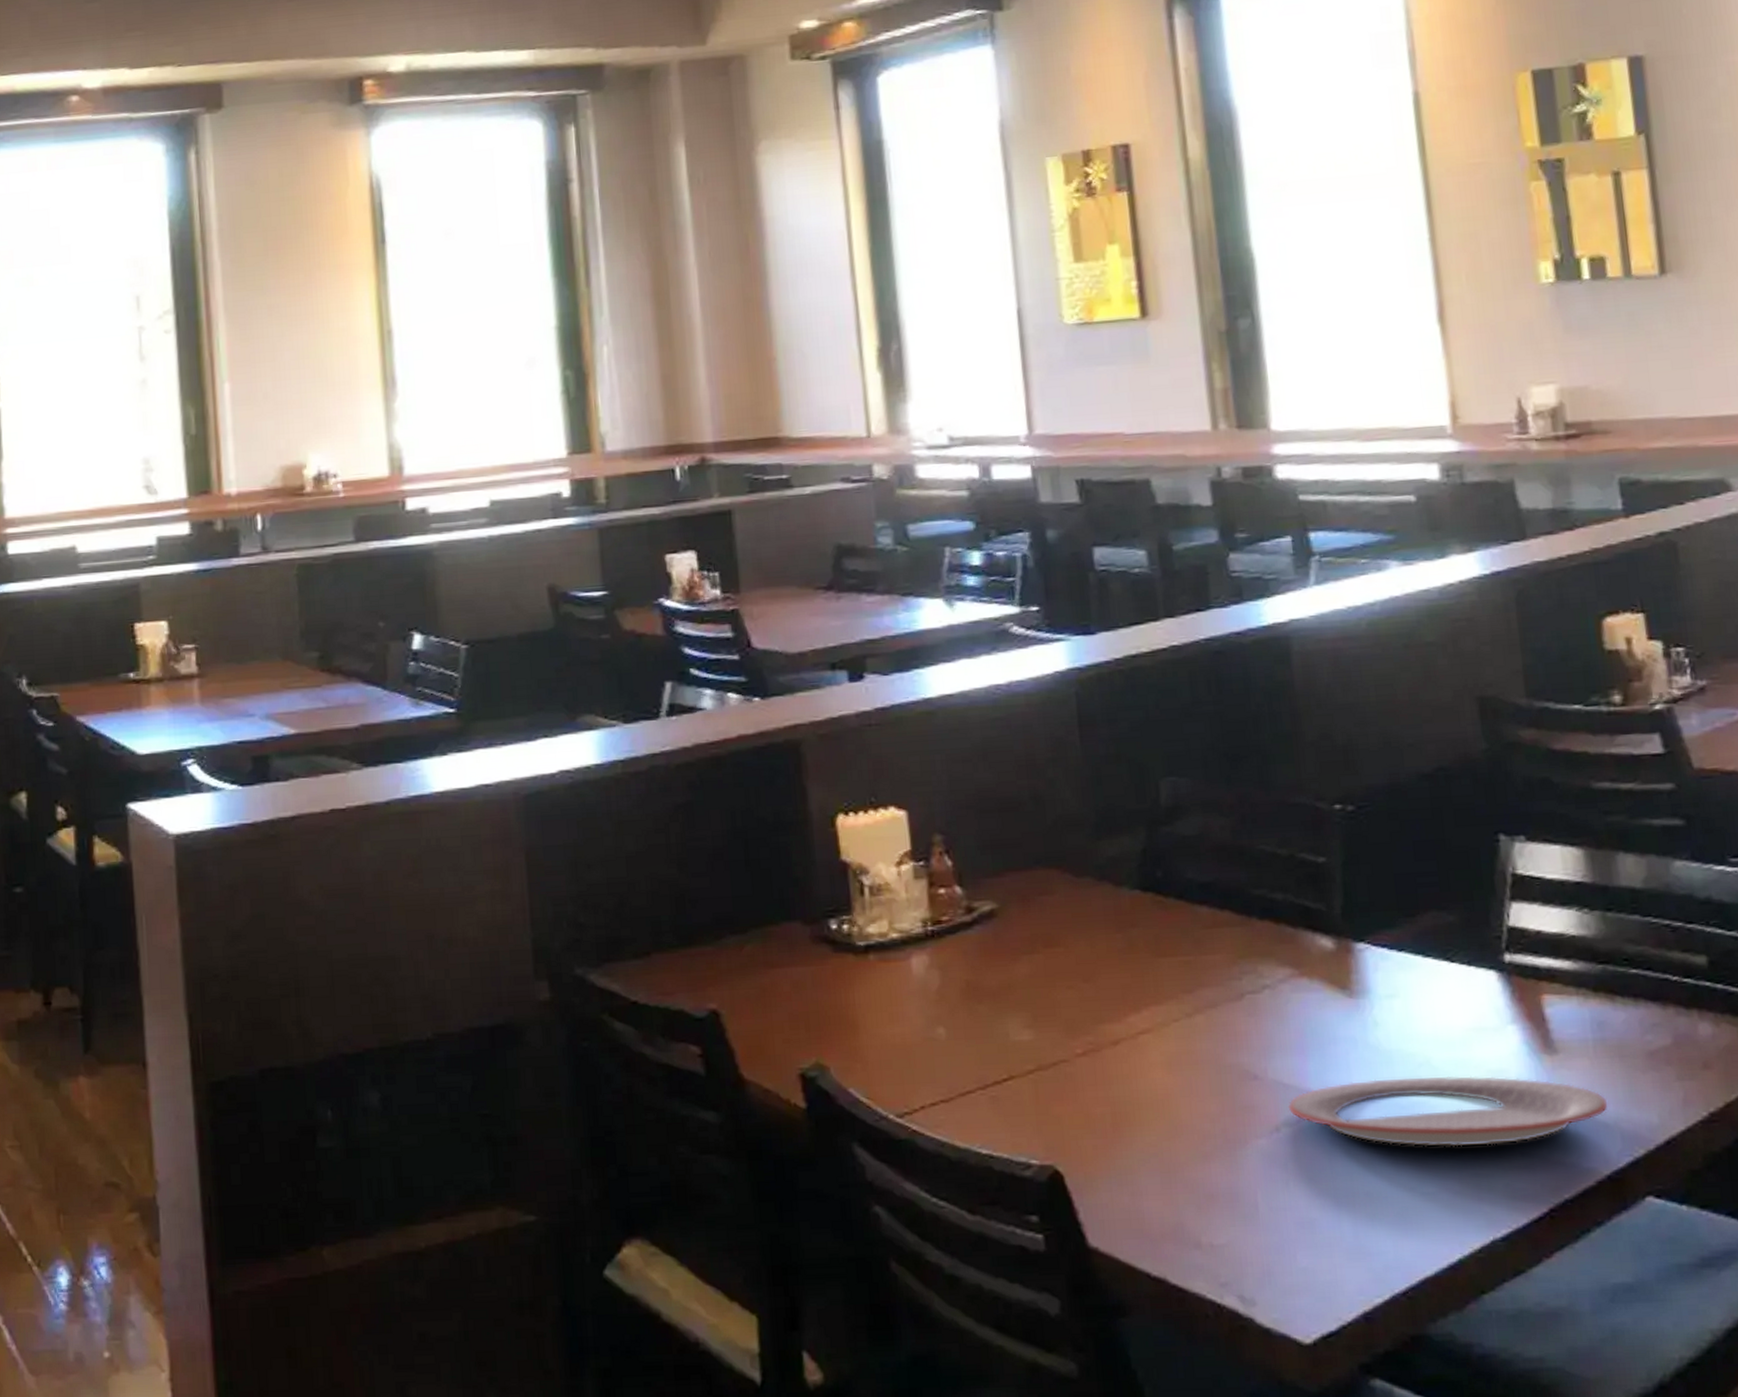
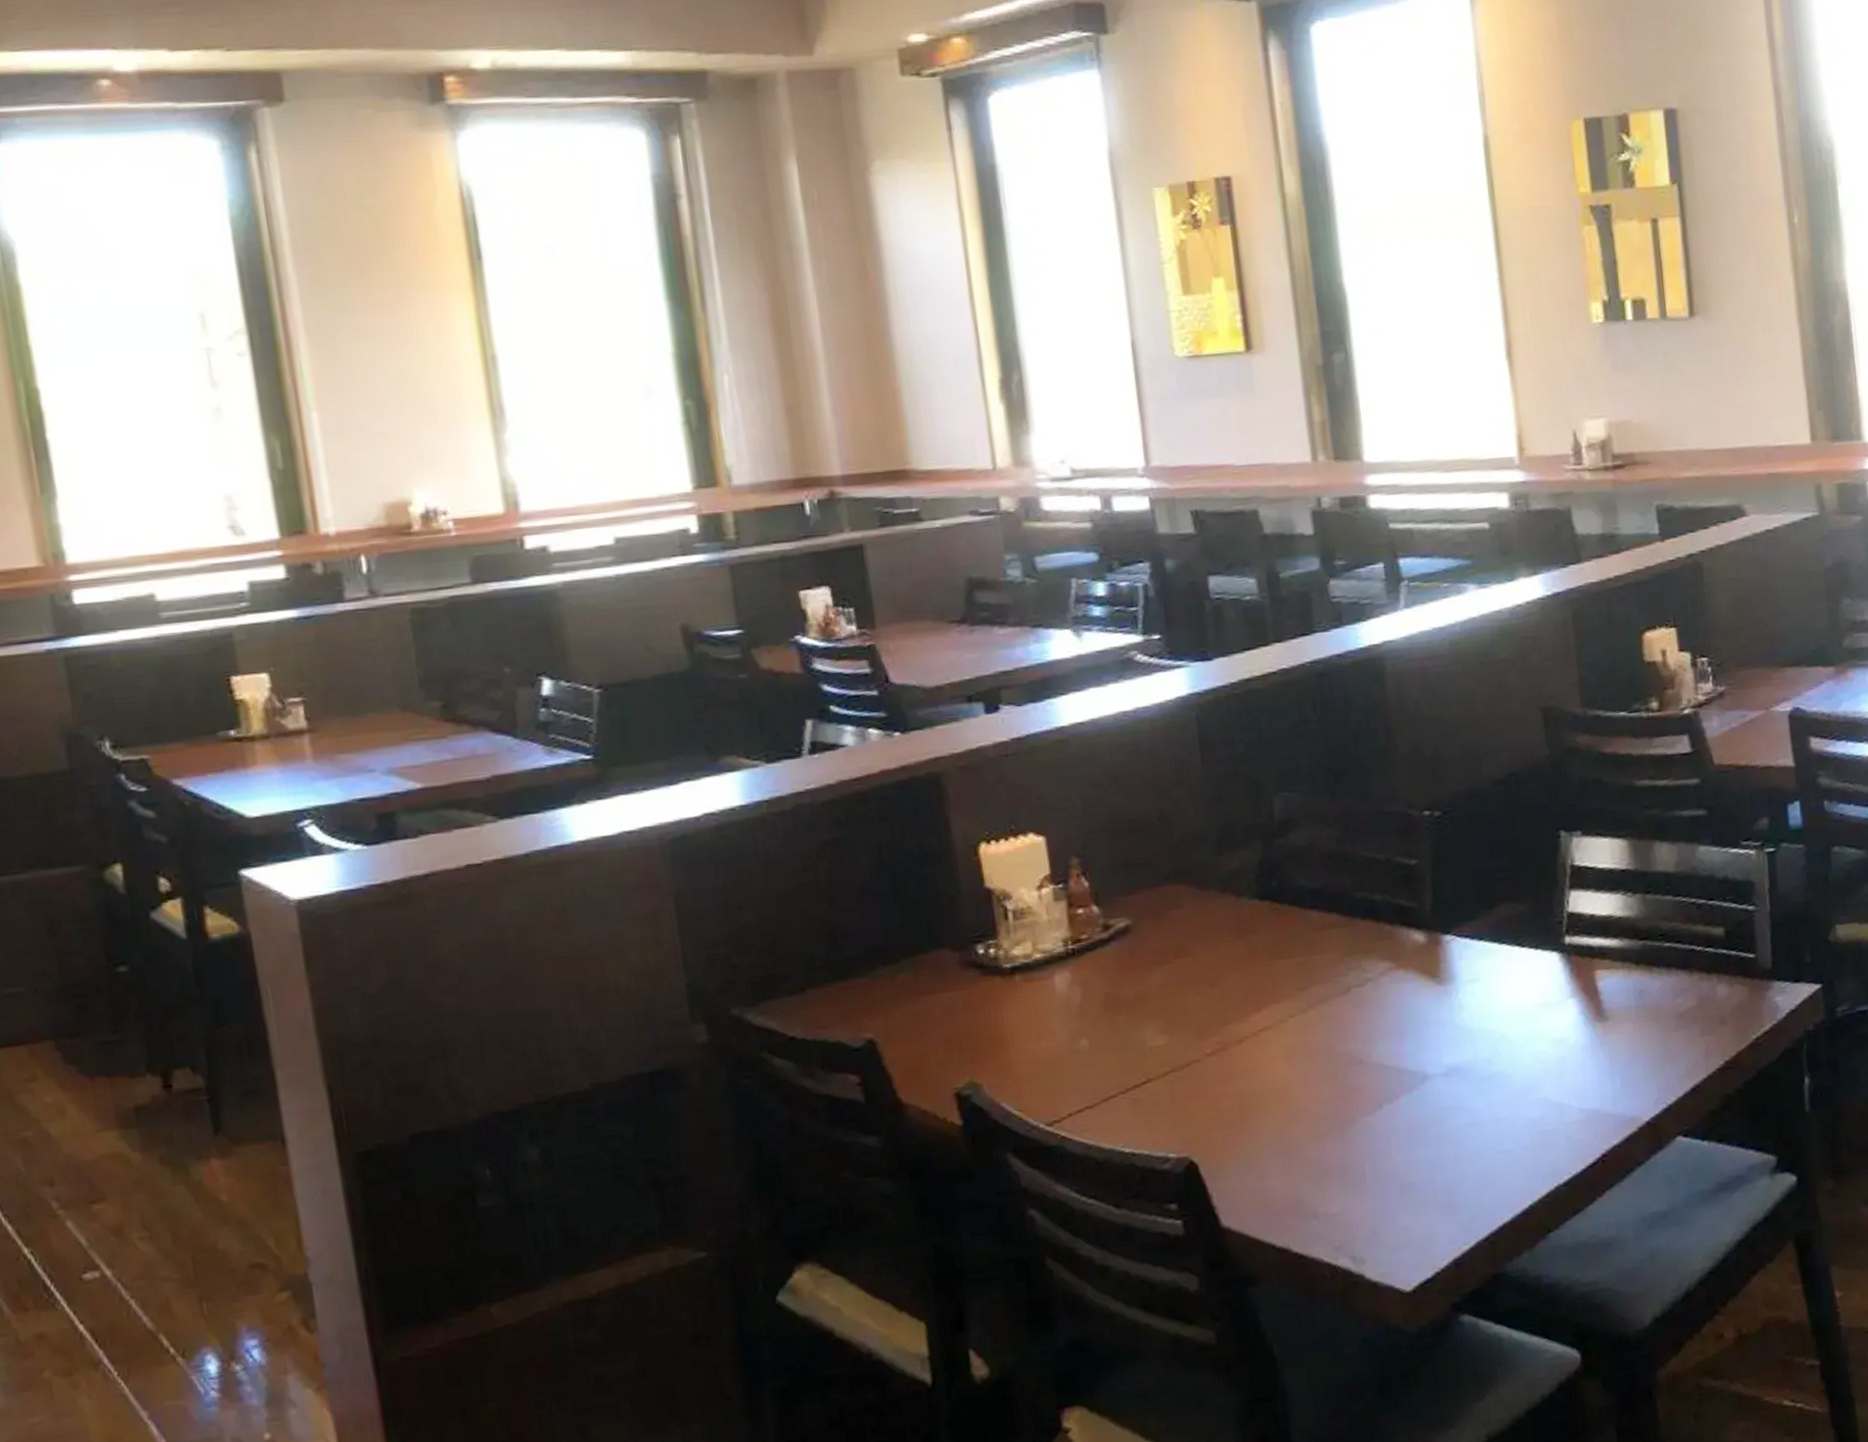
plate: present [1287,1076,1608,1147] -> none [1389,1044,1647,1112]

